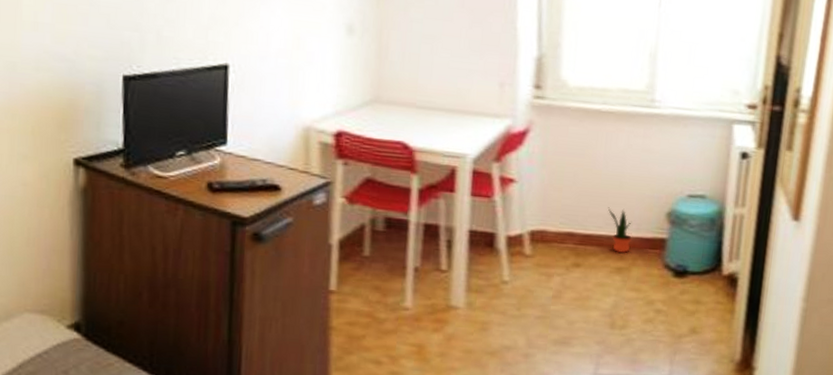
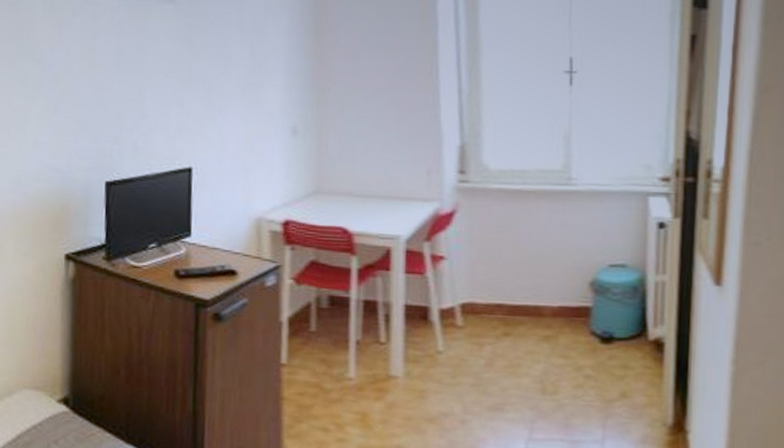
potted plant: present [607,207,632,253] -> none [532,279,557,322]

